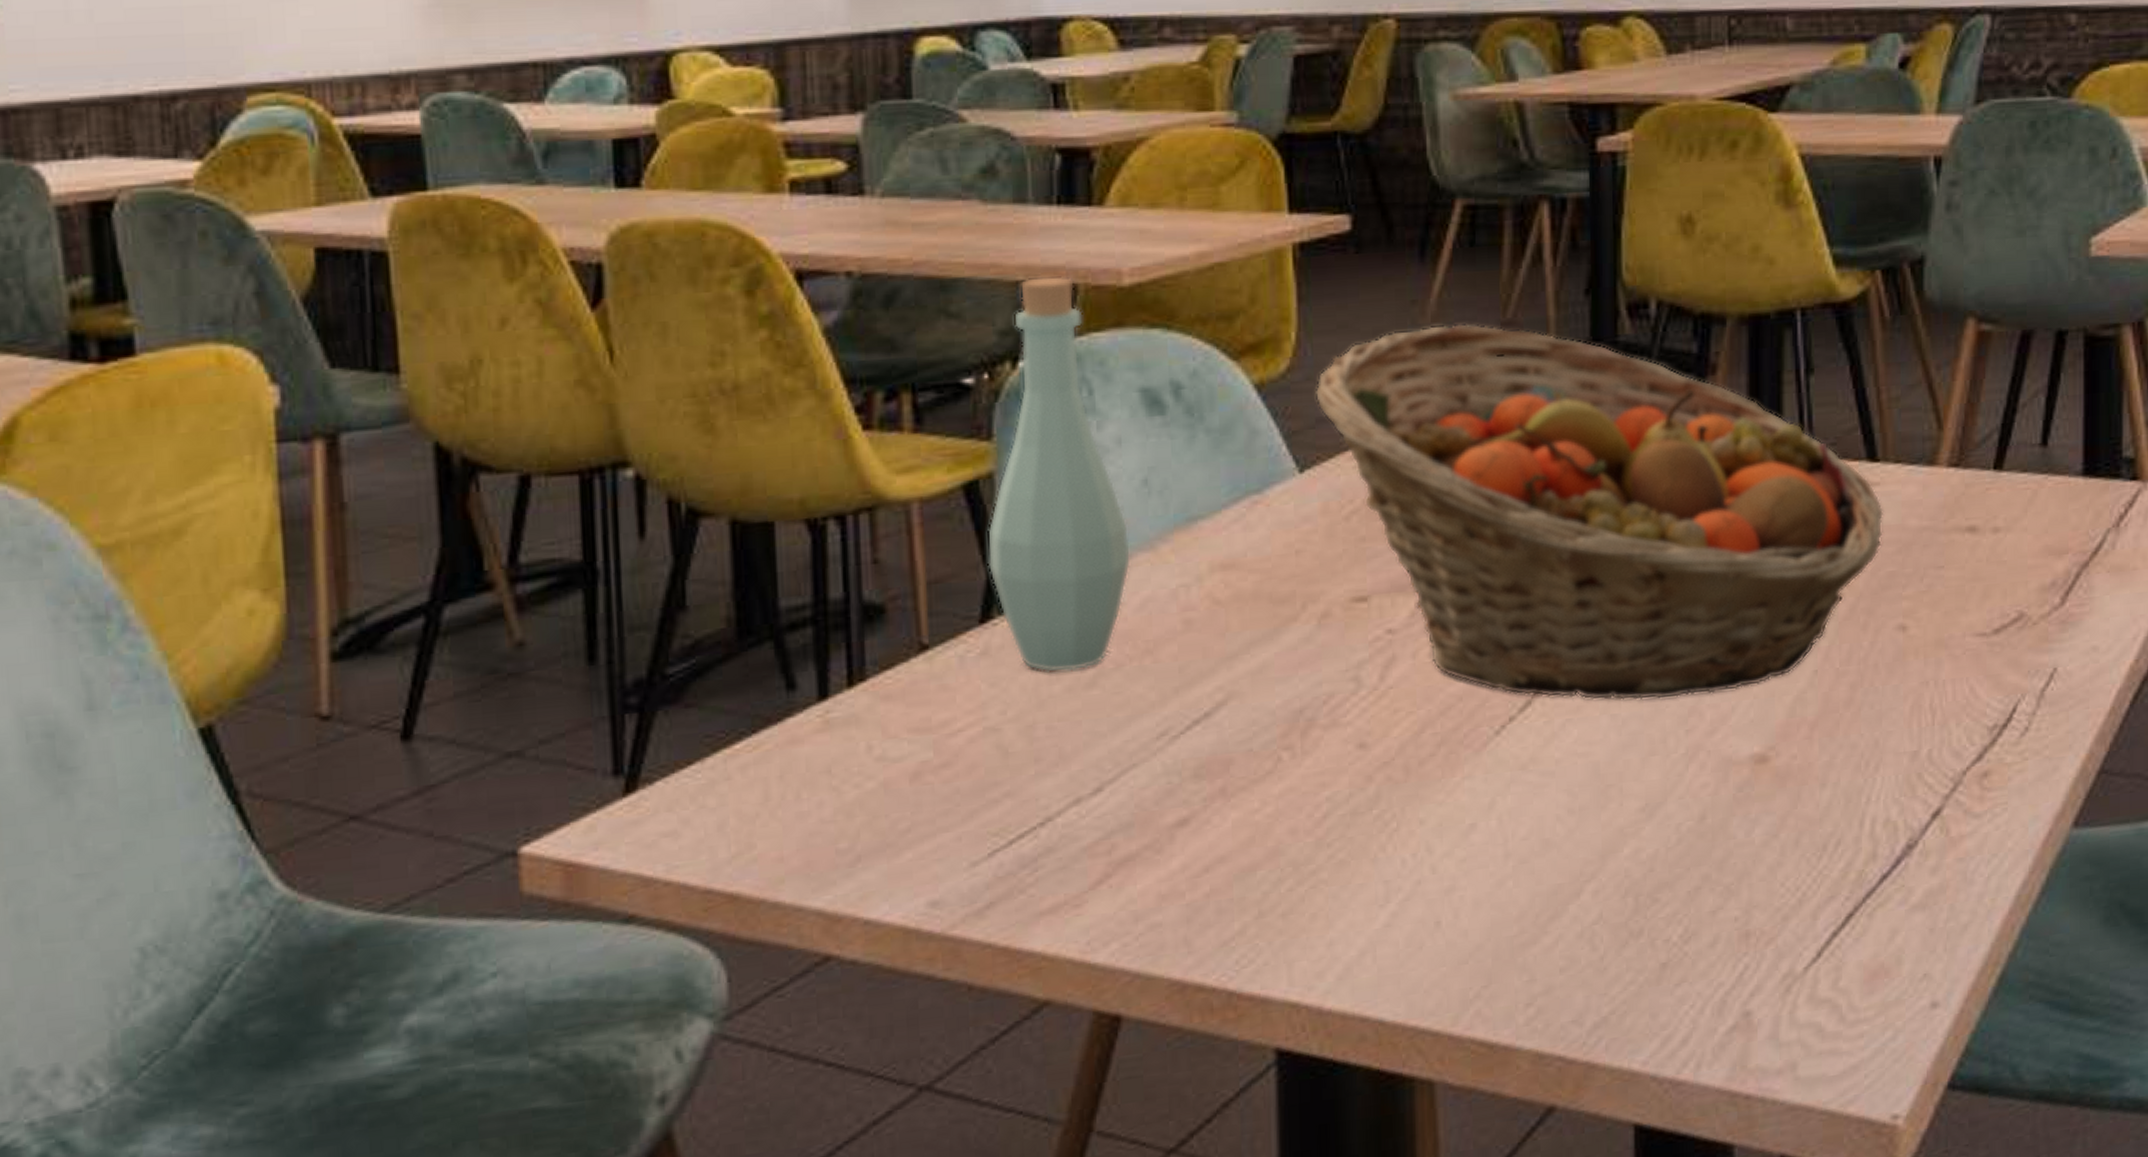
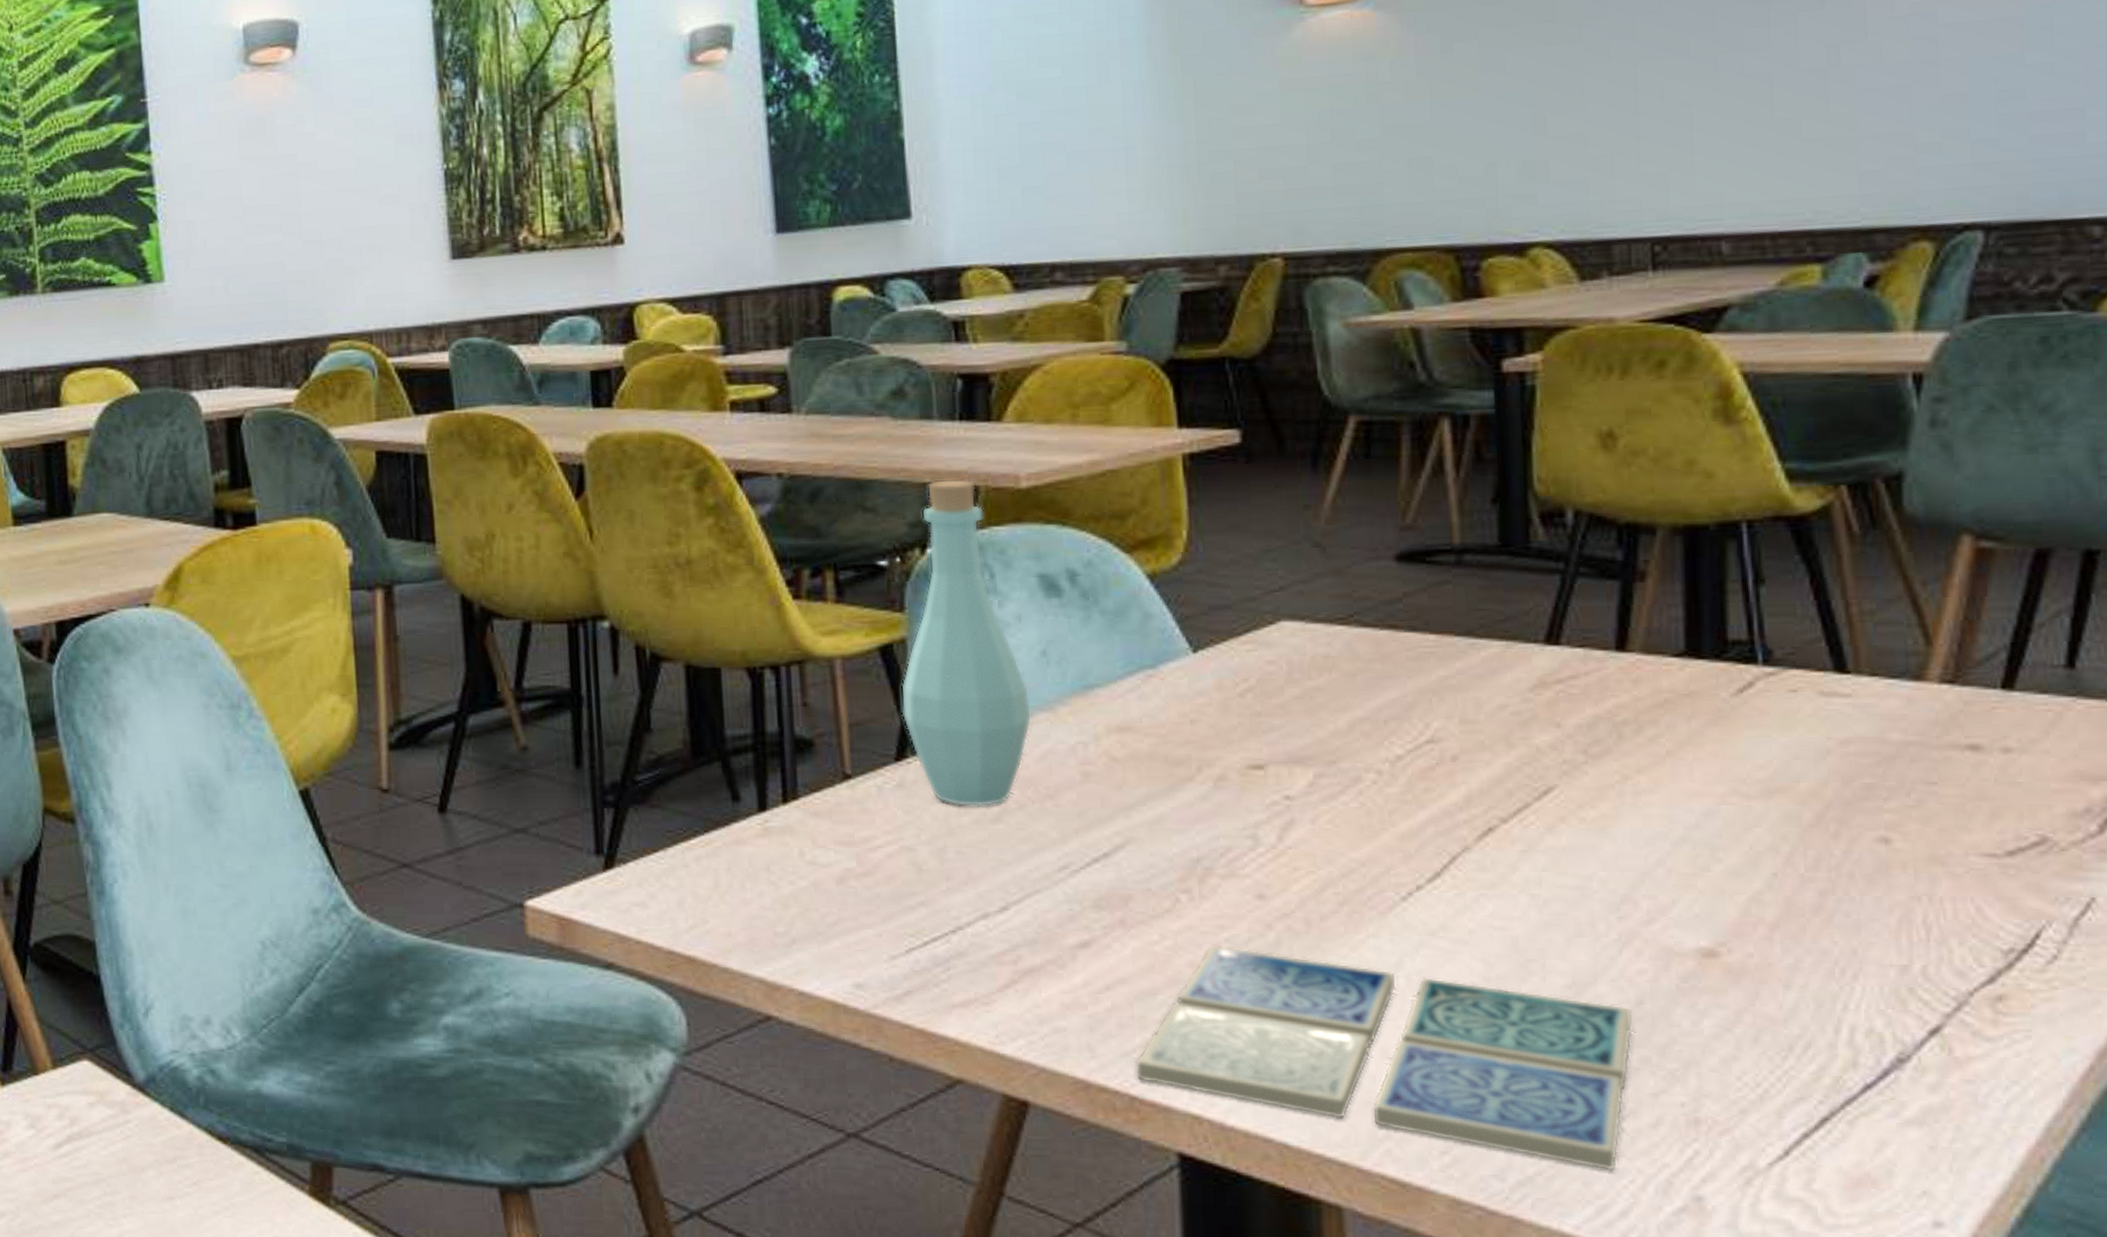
drink coaster: none [1232,805,1697,999] -> present [1134,945,1634,1171]
fruit basket: present [1314,322,1884,701] -> none [1206,526,1858,886]

